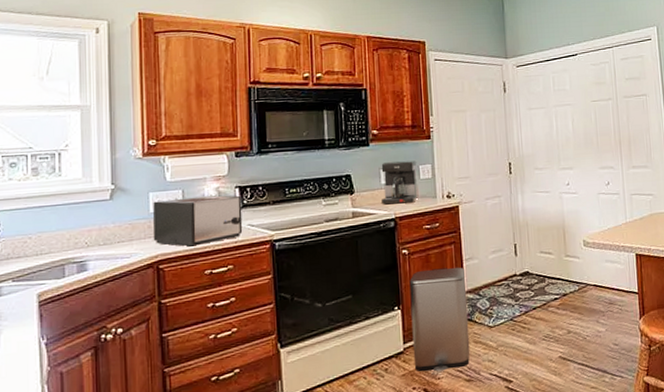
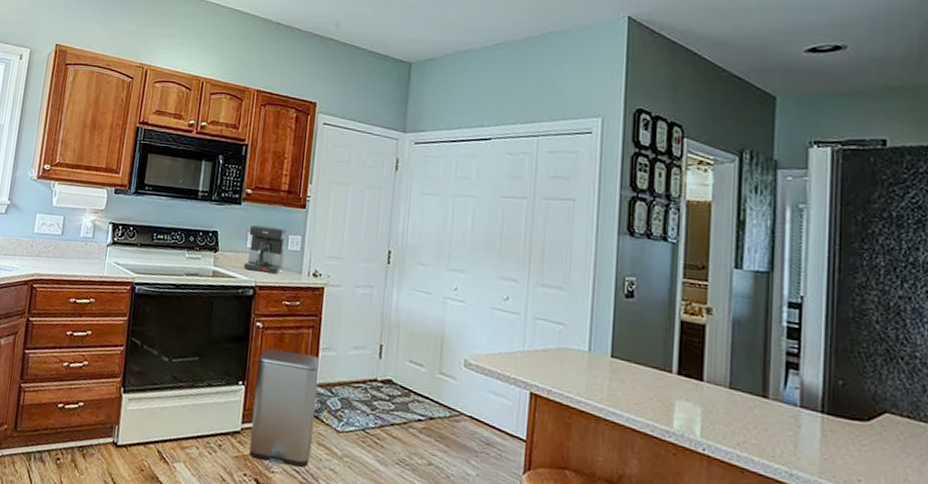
toaster: present [153,195,243,247] -> none [32,223,113,273]

